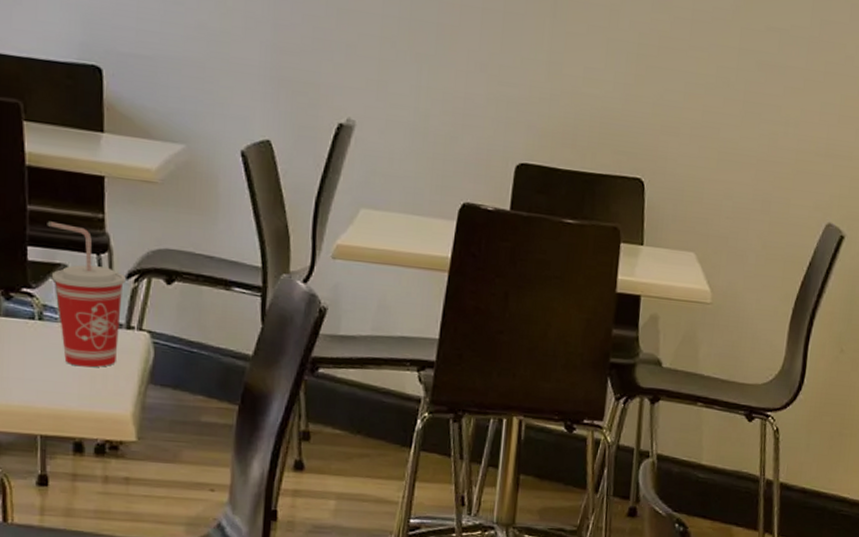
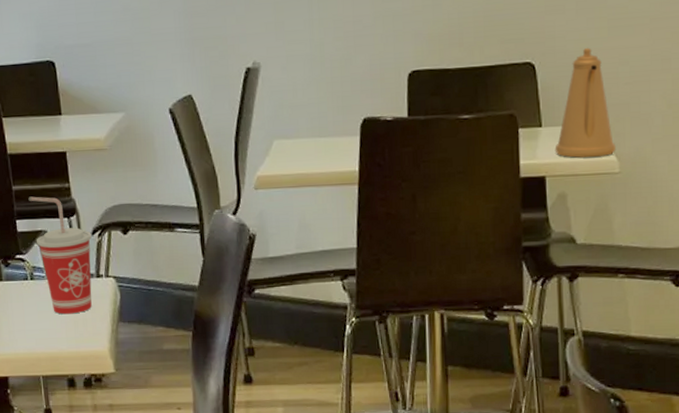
coffee pot: none [653,175,711,285] -> present [555,47,616,158]

